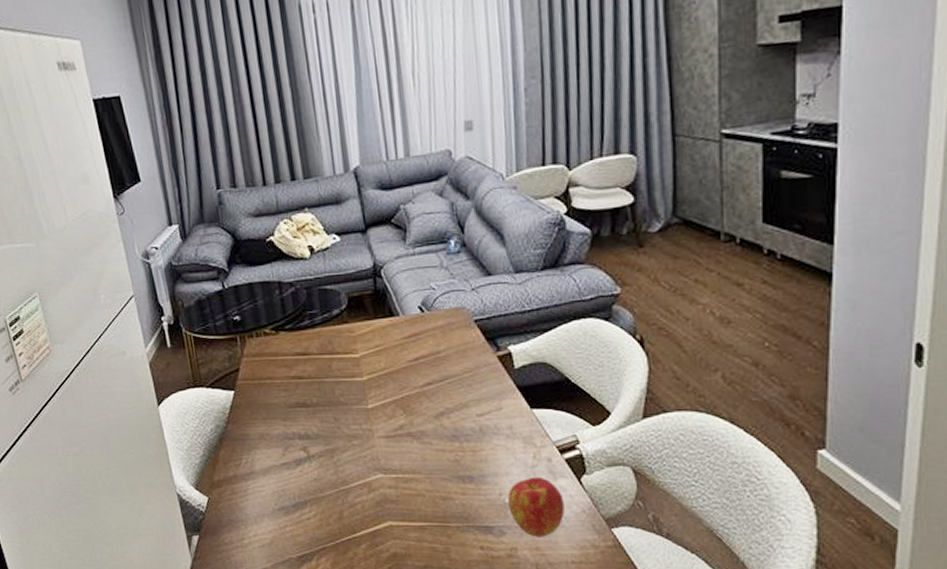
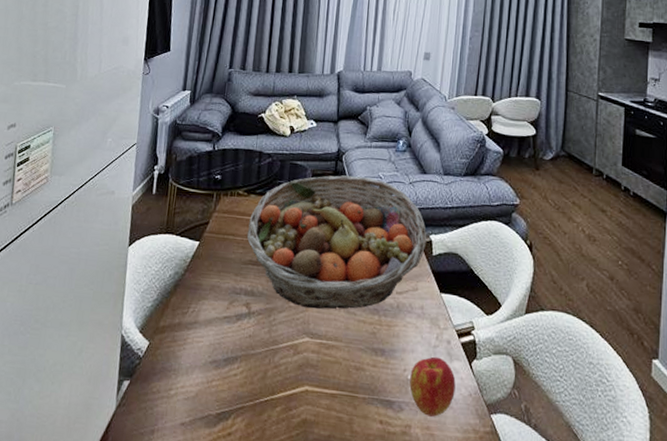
fruit basket: none [284,291,505,444] -> present [246,175,427,309]

